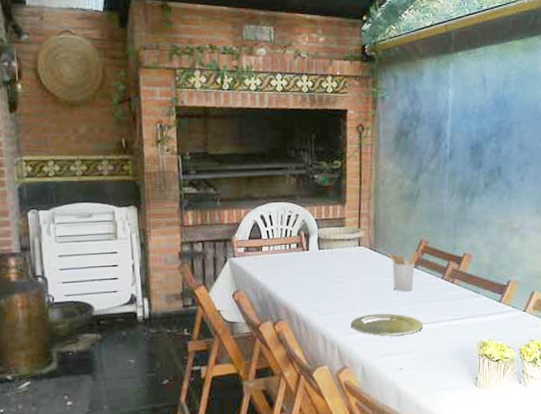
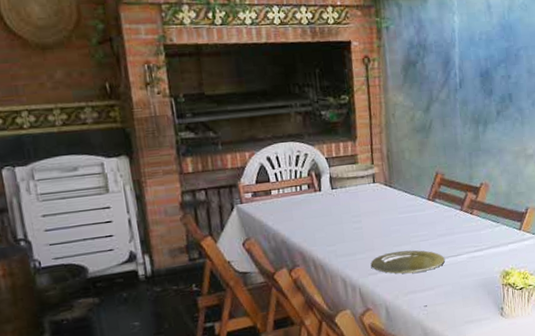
utensil holder: present [388,250,417,292] -> none [405,183,434,227]

